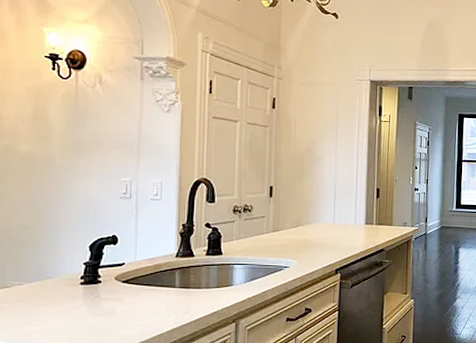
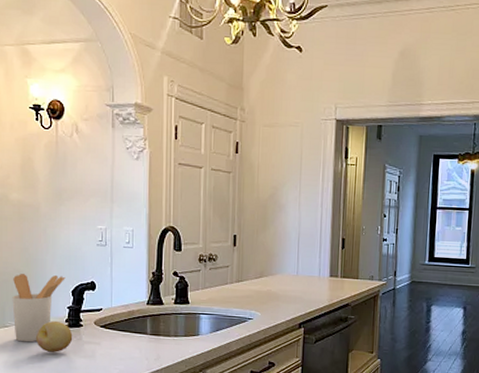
utensil holder: none [15,229,82,303] -> present [12,274,65,343]
fruit: none [43,279,89,313] -> present [35,321,73,353]

